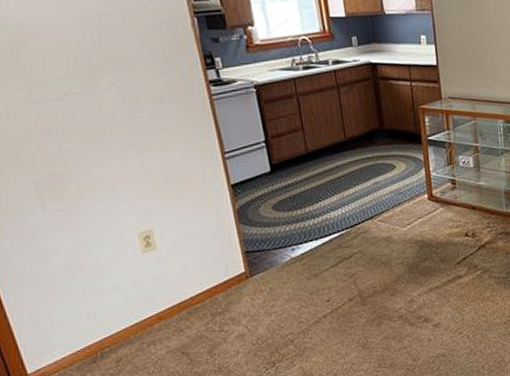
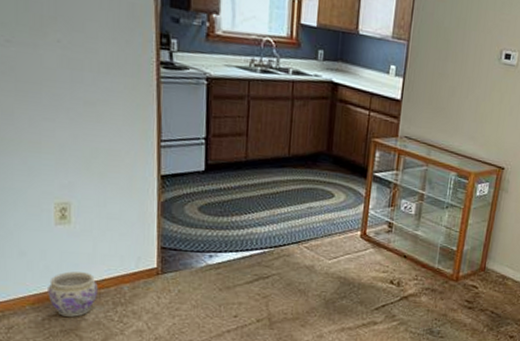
planter: none [147,291,195,339] -> present [48,271,98,318]

